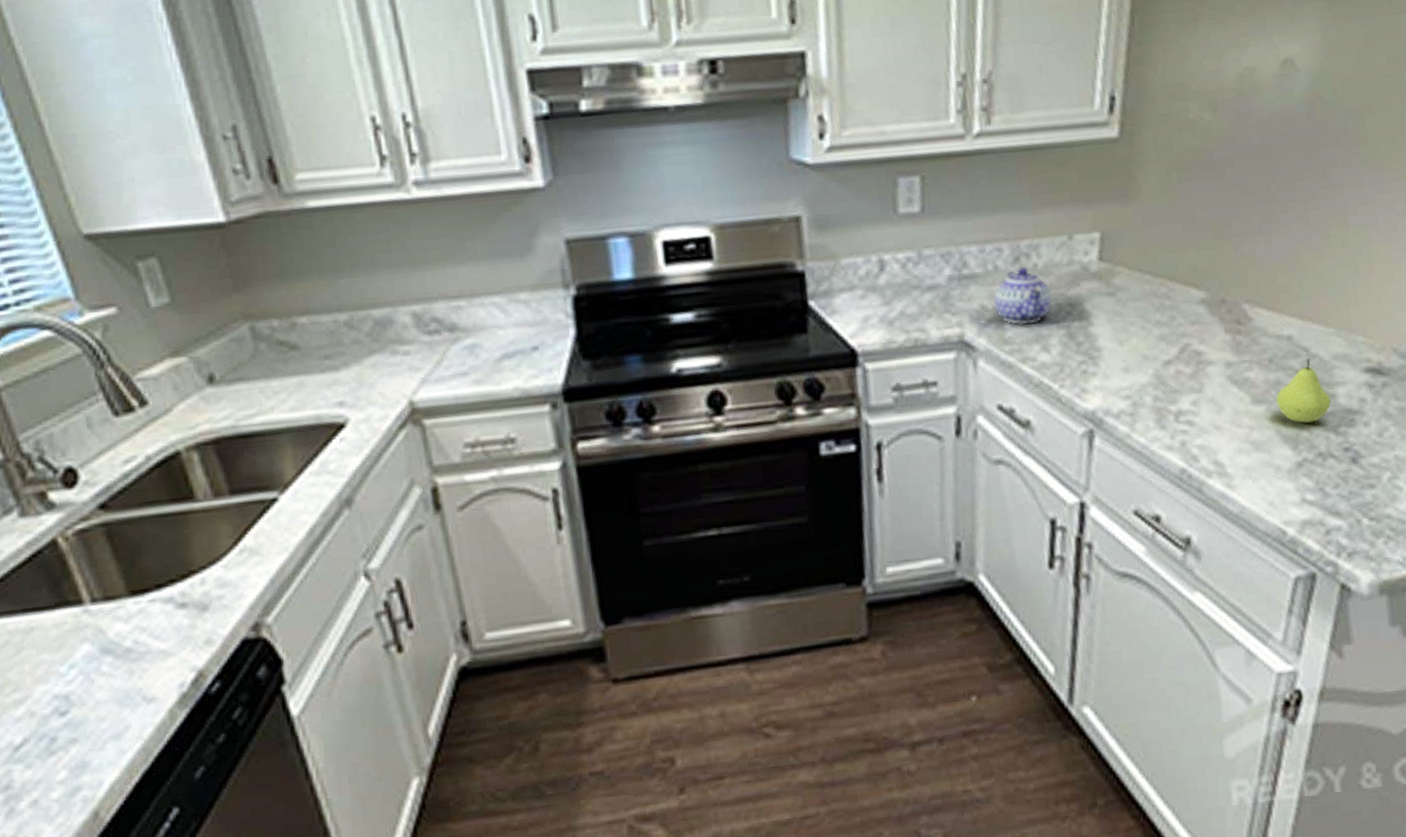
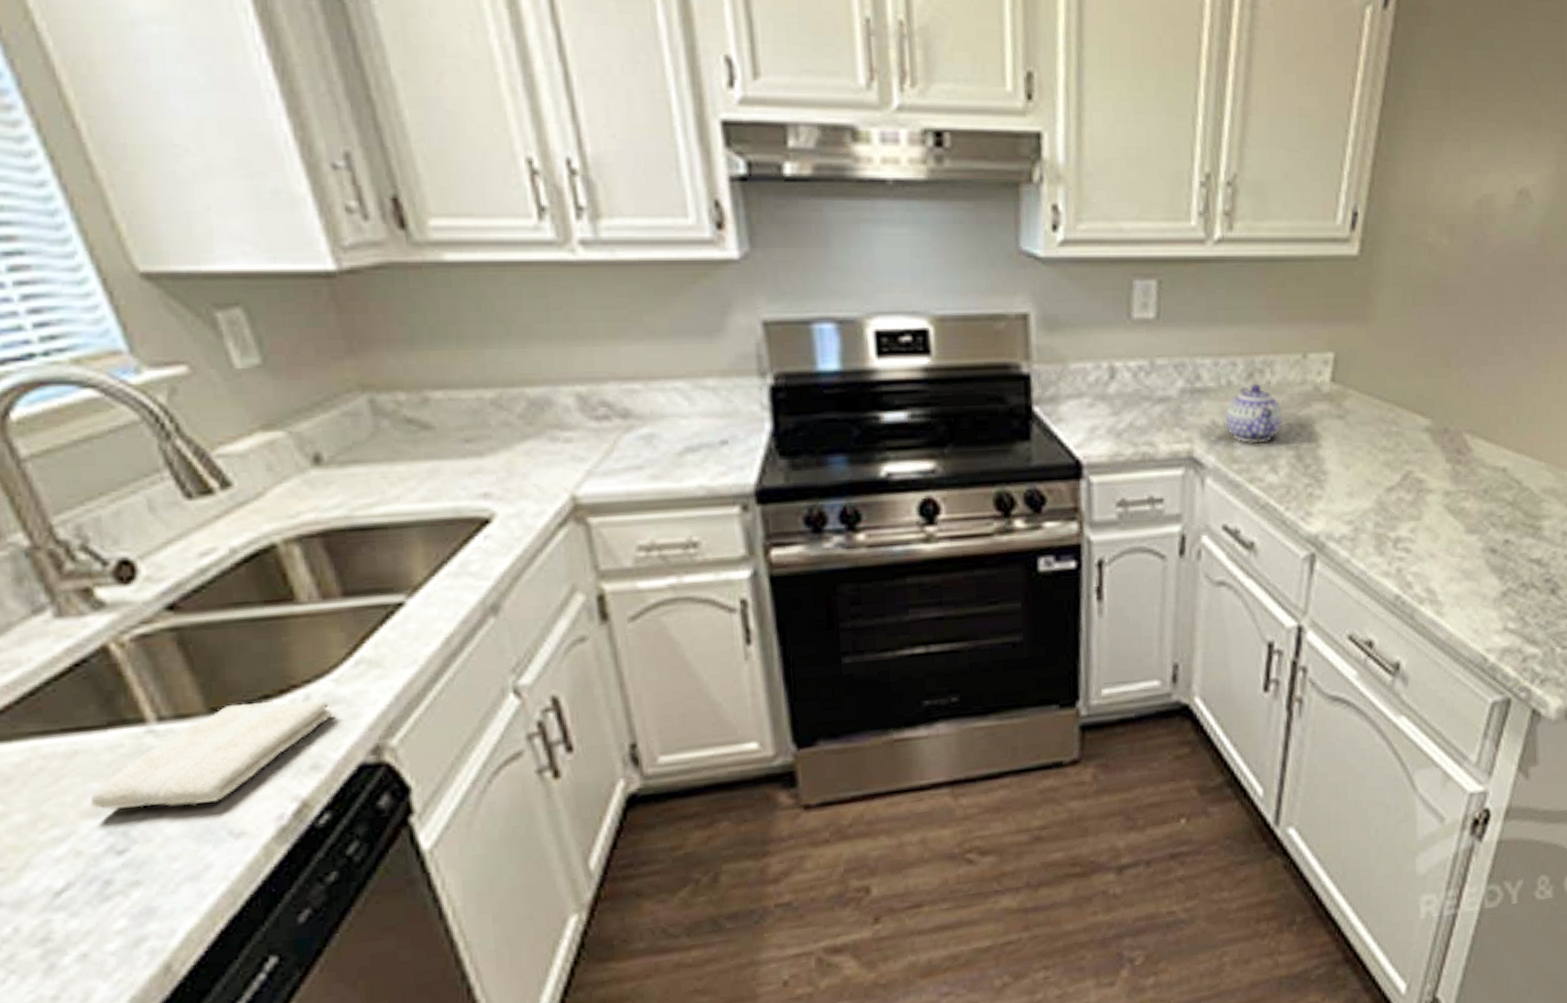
washcloth: none [42,583,223,677] -> present [91,699,333,810]
fruit: present [1276,358,1332,423] -> none [1488,490,1538,554]

